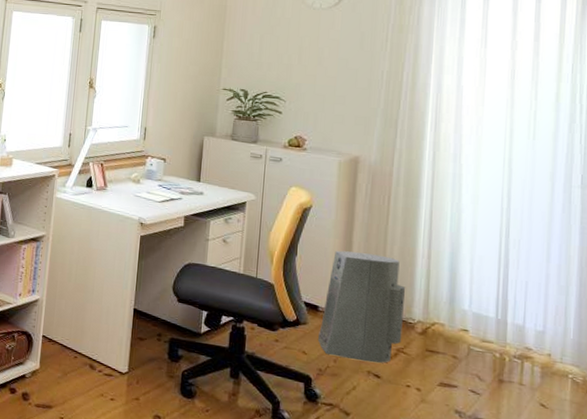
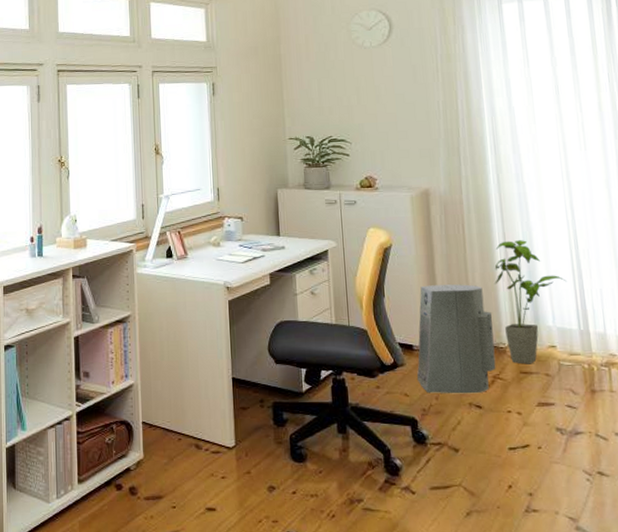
house plant: none [413,219,491,344] -> present [494,240,567,364]

